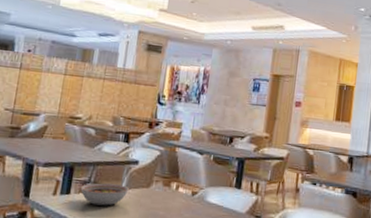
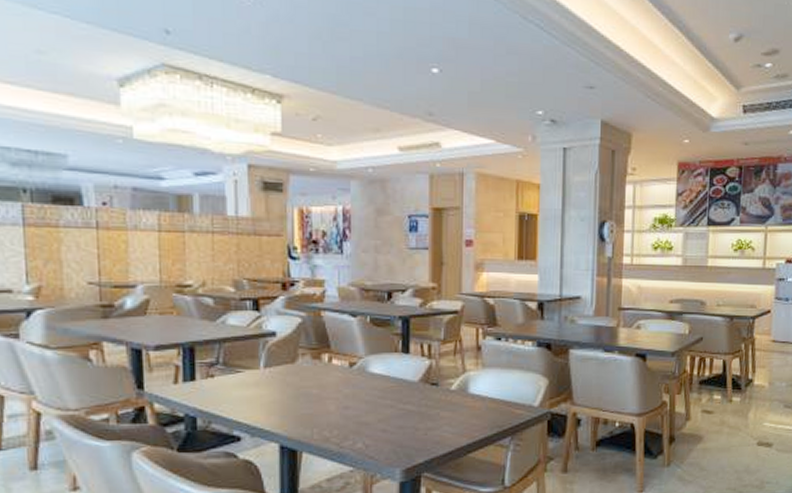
bowl: present [80,183,129,206] -> none [207,363,269,390]

